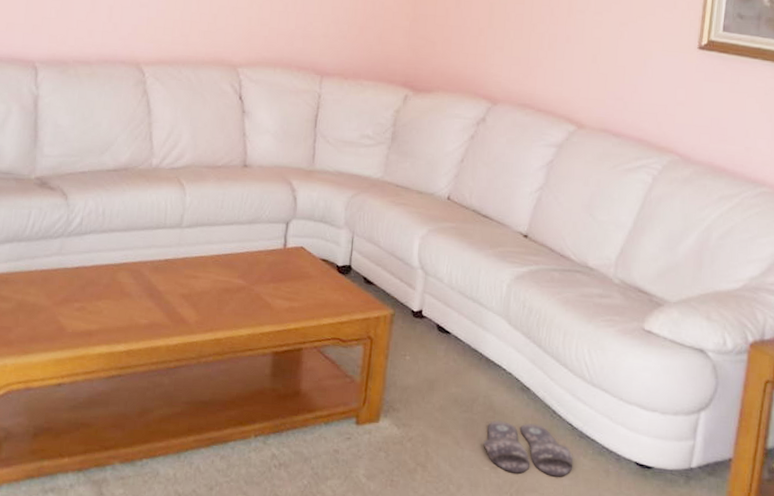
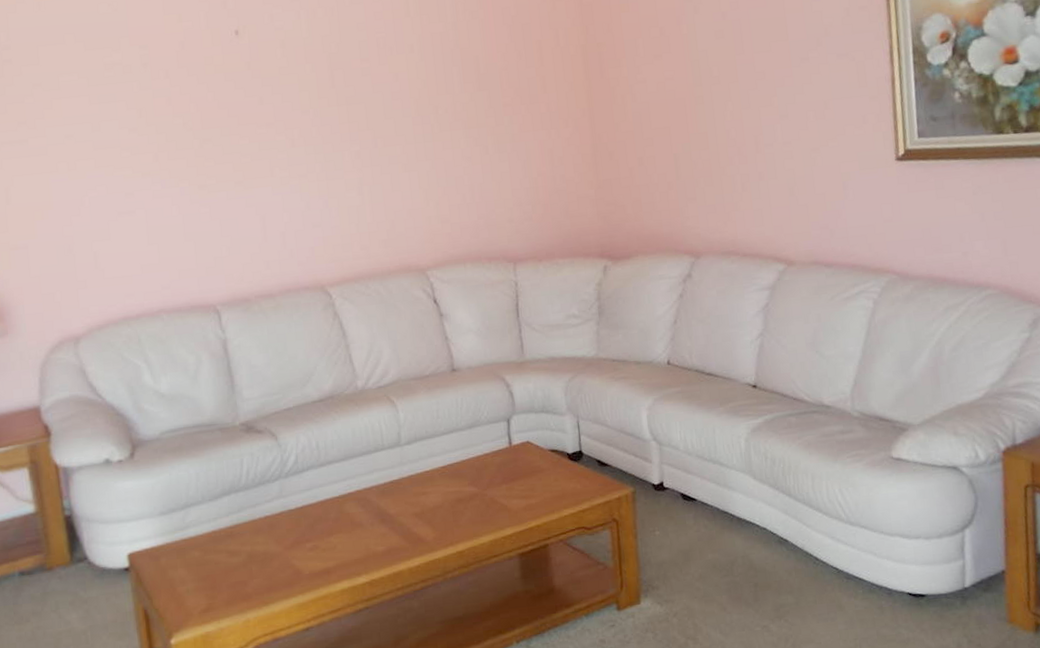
slippers: present [483,420,574,477] -> none [750,573,846,629]

